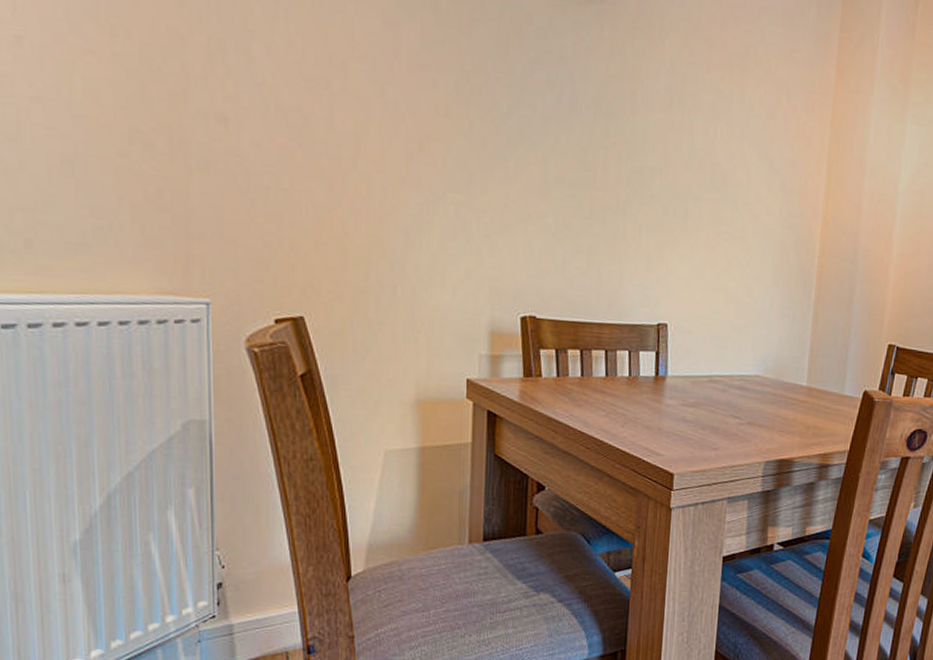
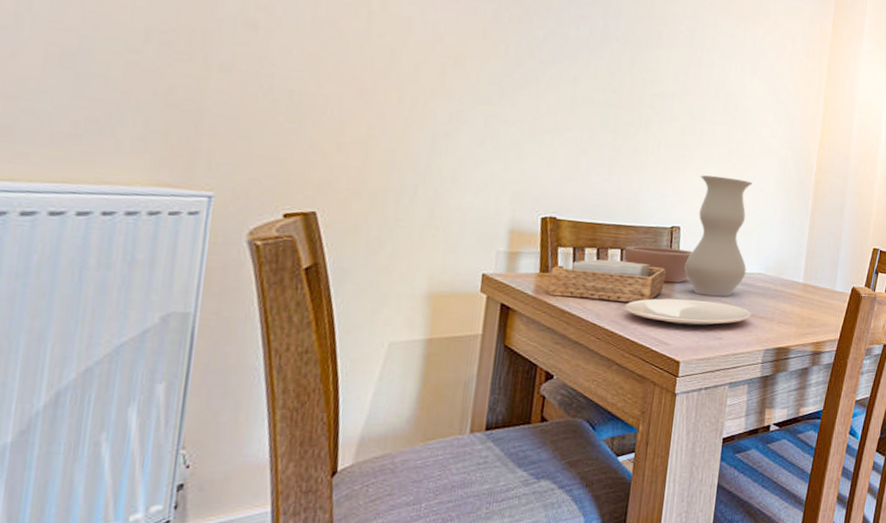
napkin holder: none [533,362,654,410] -> present [547,259,666,303]
bowl: none [609,345,683,388] -> present [624,245,693,283]
plate: none [613,404,749,435] -> present [625,298,751,326]
vase: none [674,263,746,403] -> present [684,175,753,297]

